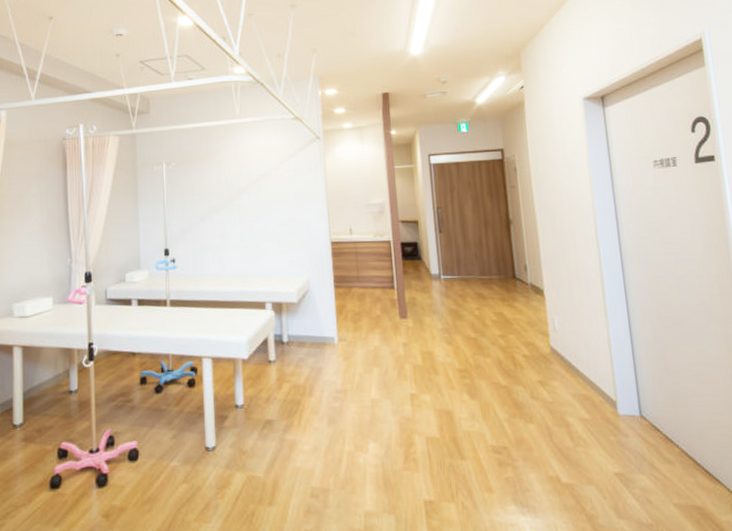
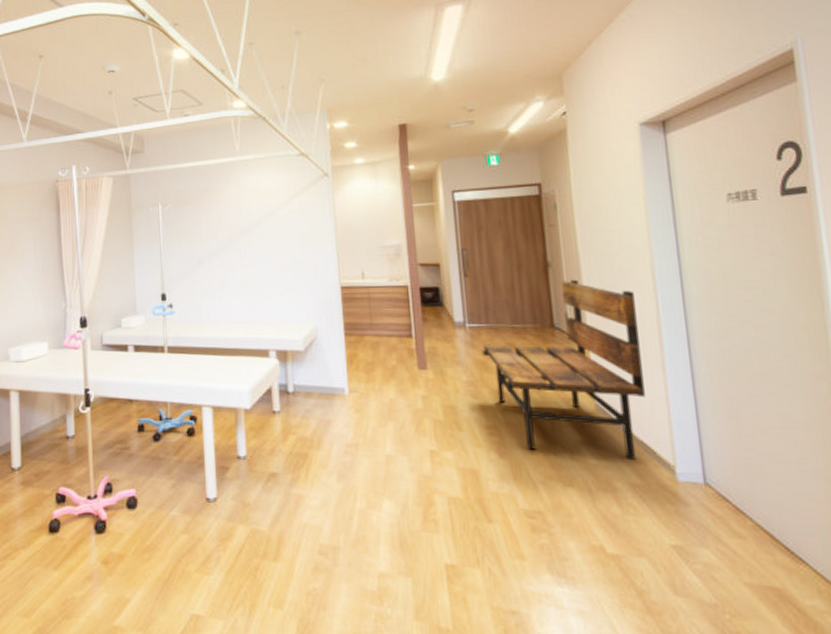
bench: none [455,235,591,397] -> present [482,279,645,460]

